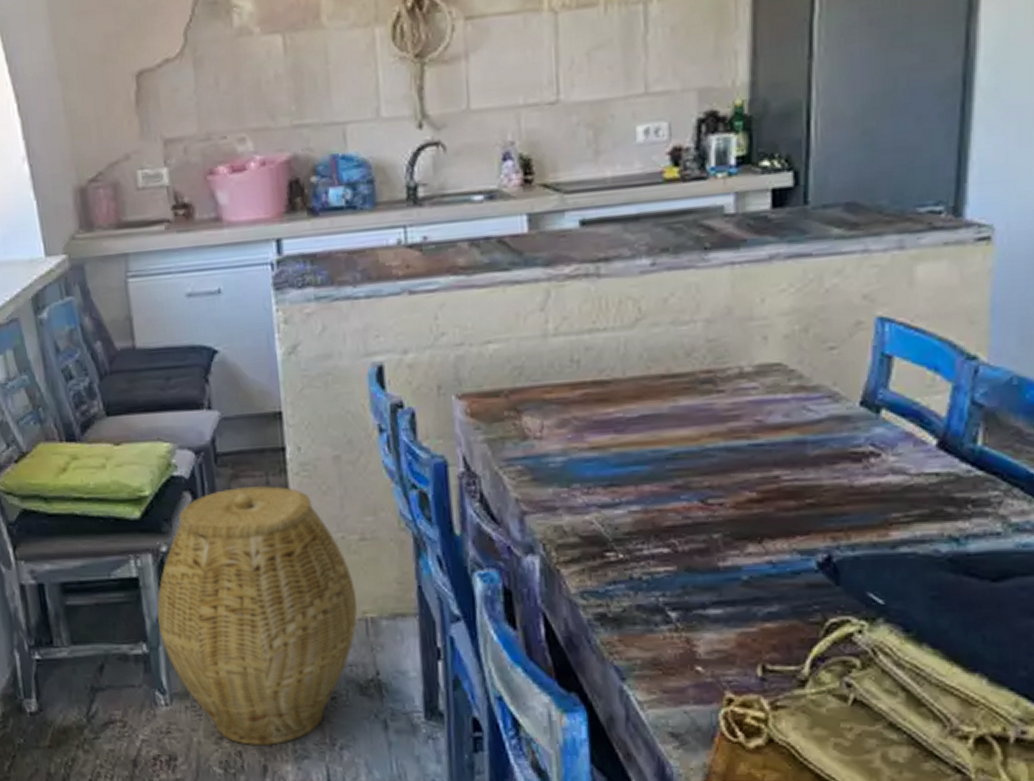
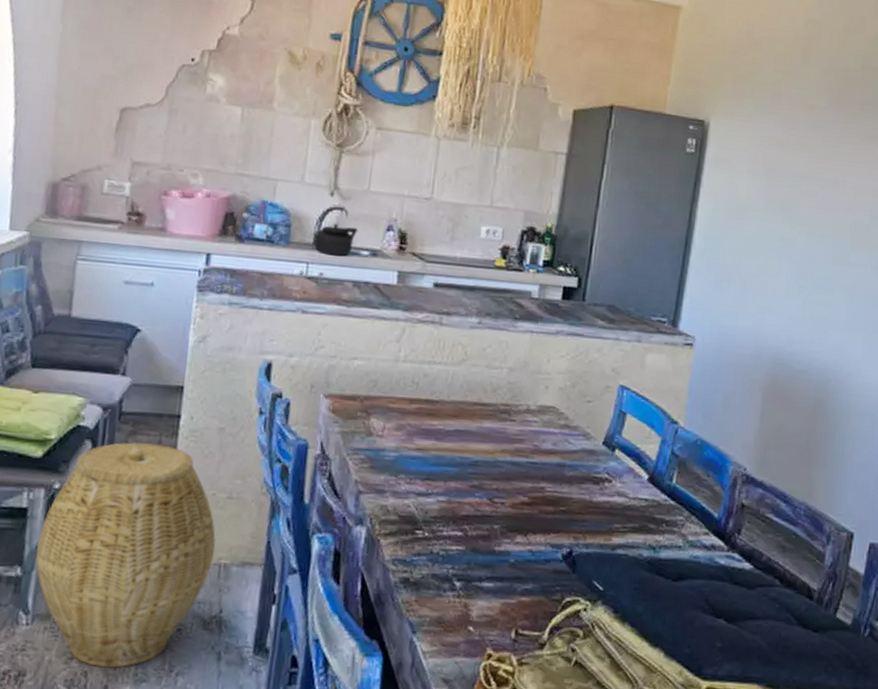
kettle: none [408,165,464,211] -> present [314,224,358,256]

